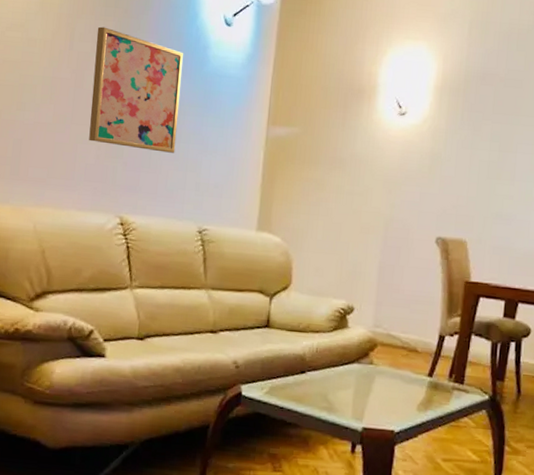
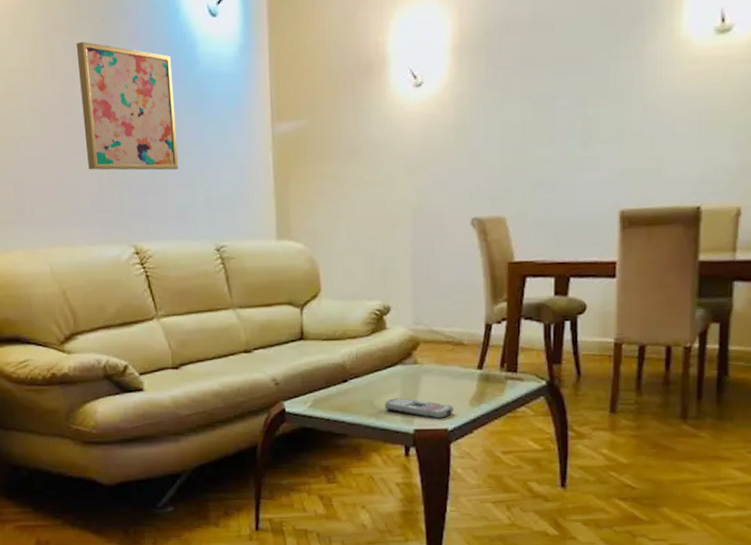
remote control: none [337,394,403,421] -> present [384,398,454,420]

